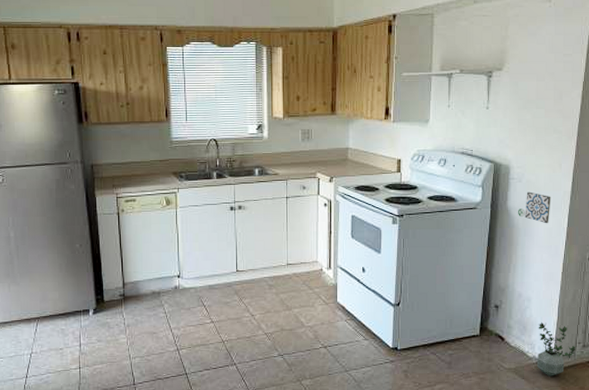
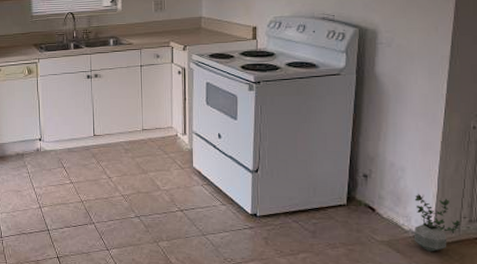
decorative tile: present [518,191,551,224] -> none [388,56,427,90]

